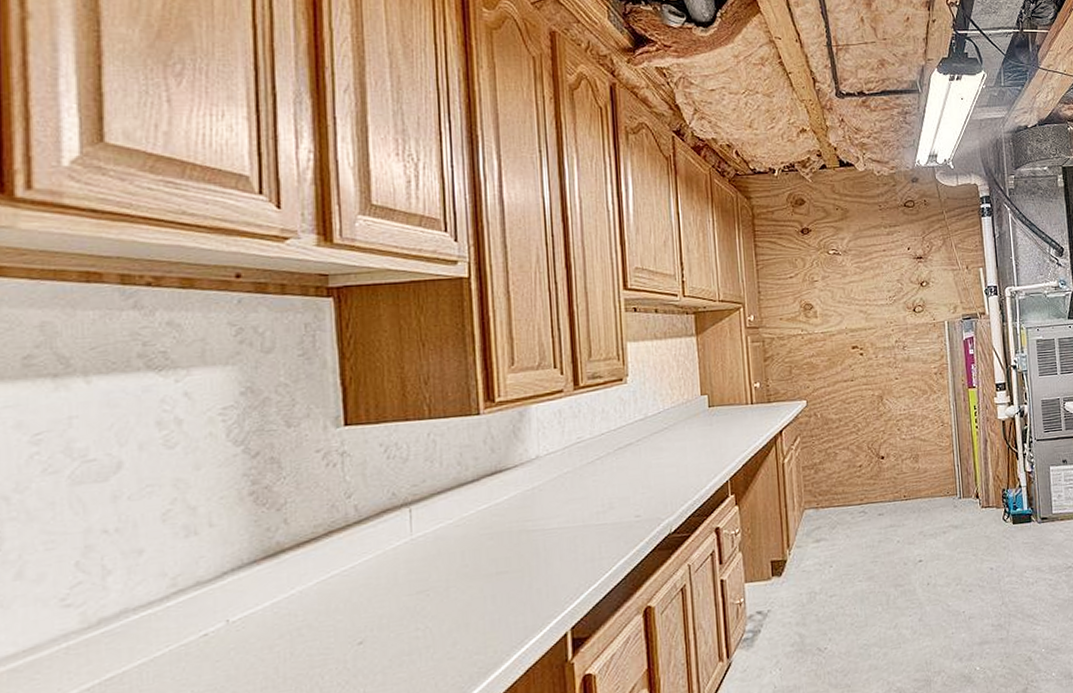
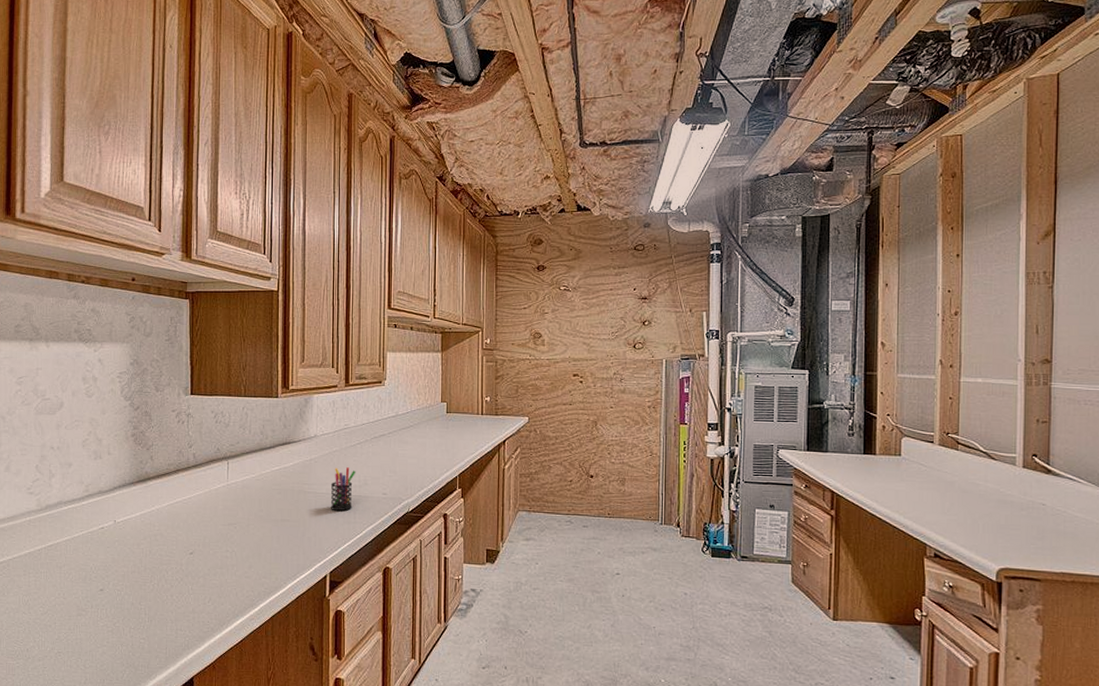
pen holder: none [563,490,598,548] -> present [330,467,356,511]

